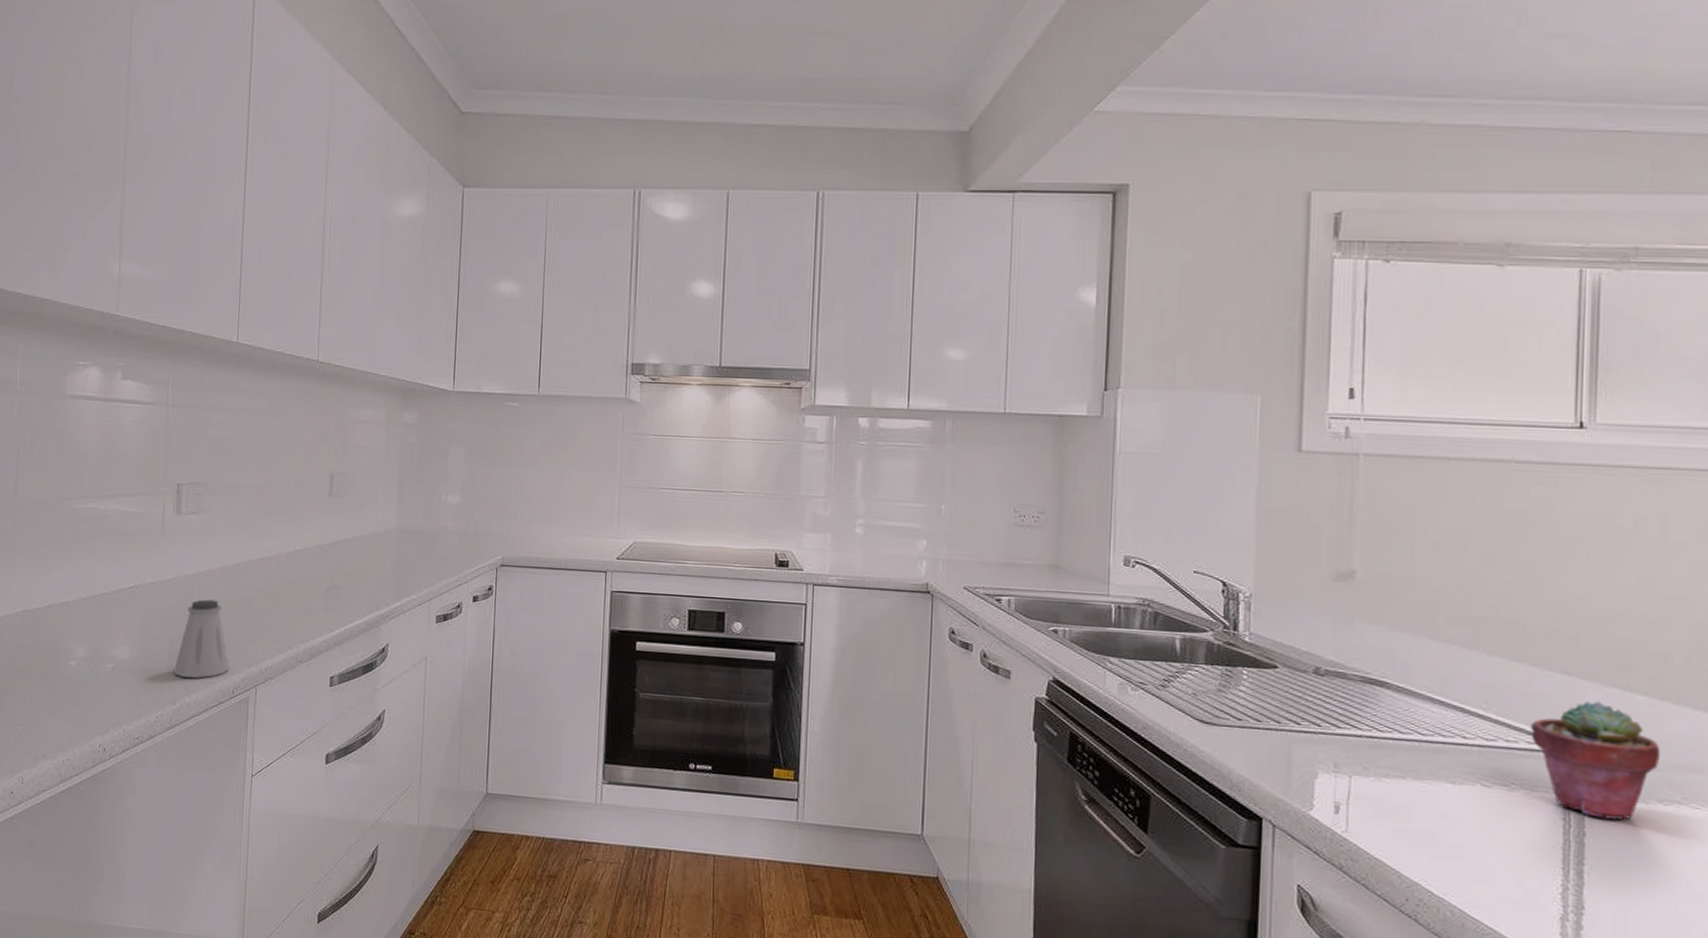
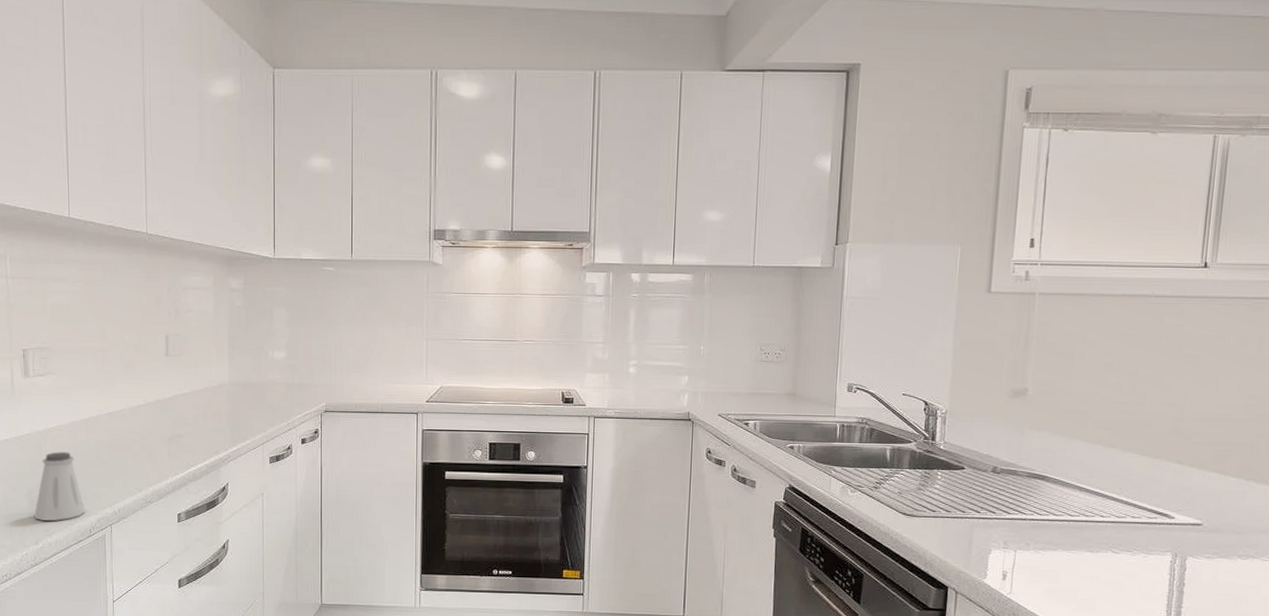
potted succulent: present [1531,700,1661,820] -> none [1151,483,1244,572]

